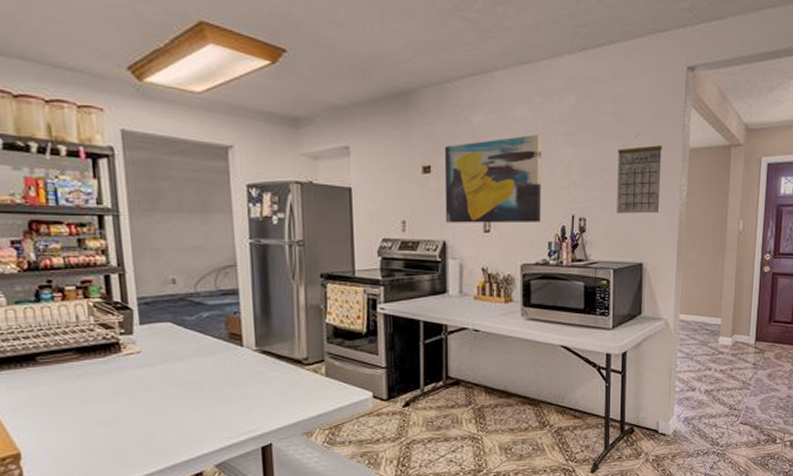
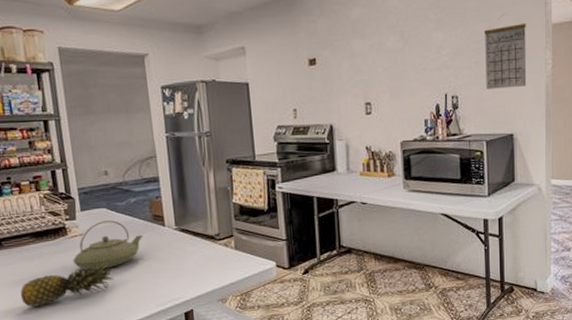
fruit: none [57,385,177,436] -> present [20,262,114,307]
teapot: none [126,337,216,395] -> present [73,220,143,270]
wall art: present [444,134,542,224] -> none [327,22,417,108]

